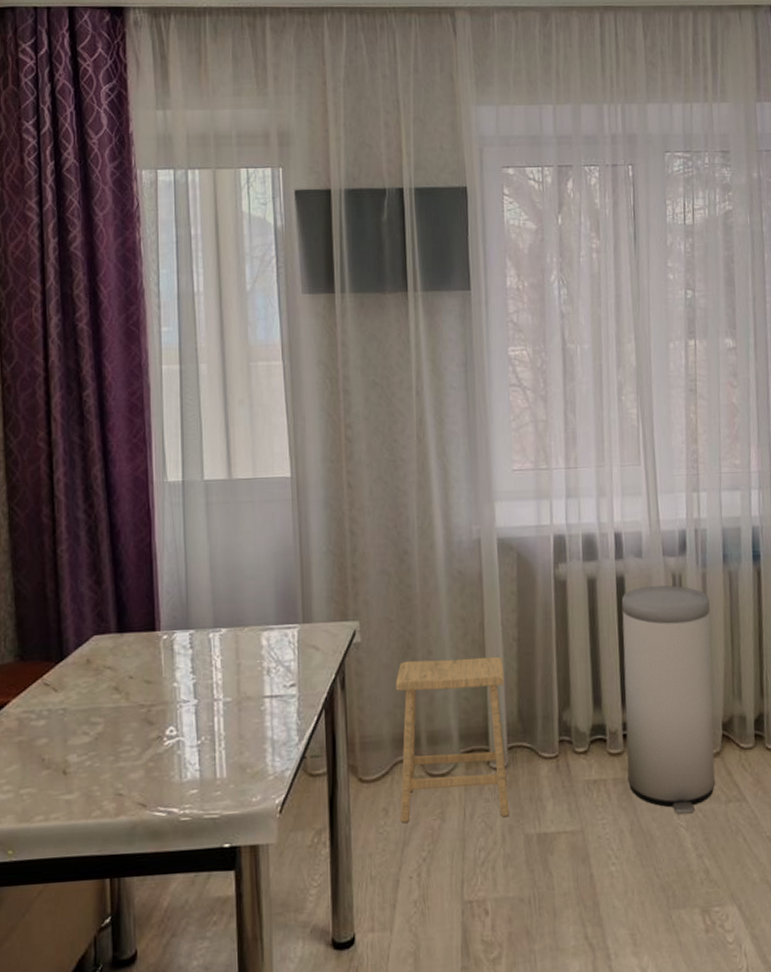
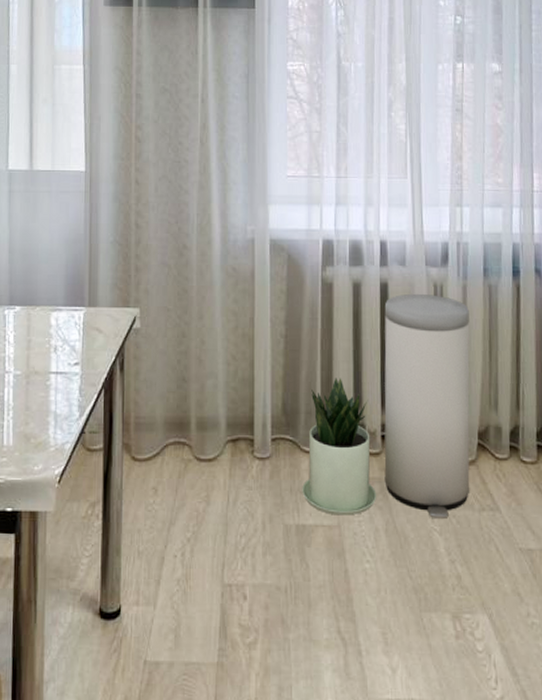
stool: present [396,656,510,823] -> none [168,349,271,506]
planter: none [542,679,621,821] -> present [302,378,377,516]

